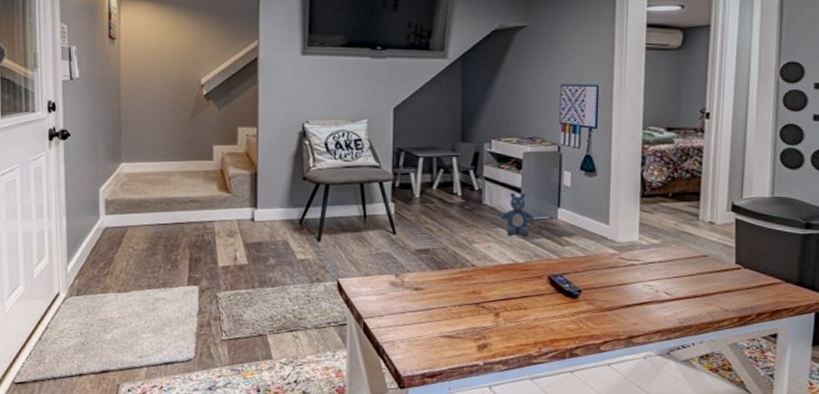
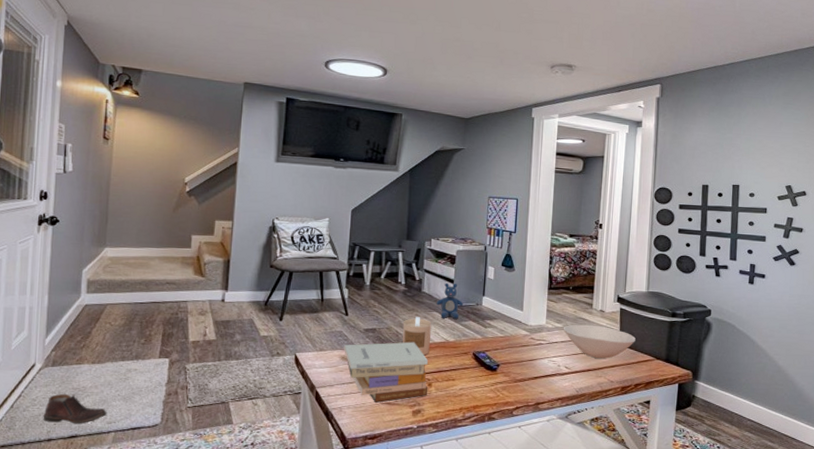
boot: none [72,325,138,359] -> present [43,393,107,425]
books: none [393,264,495,336] -> present [344,342,429,403]
candle: none [461,234,497,280] -> present [402,317,432,356]
bowl: none [661,240,757,282] -> present [563,324,636,359]

